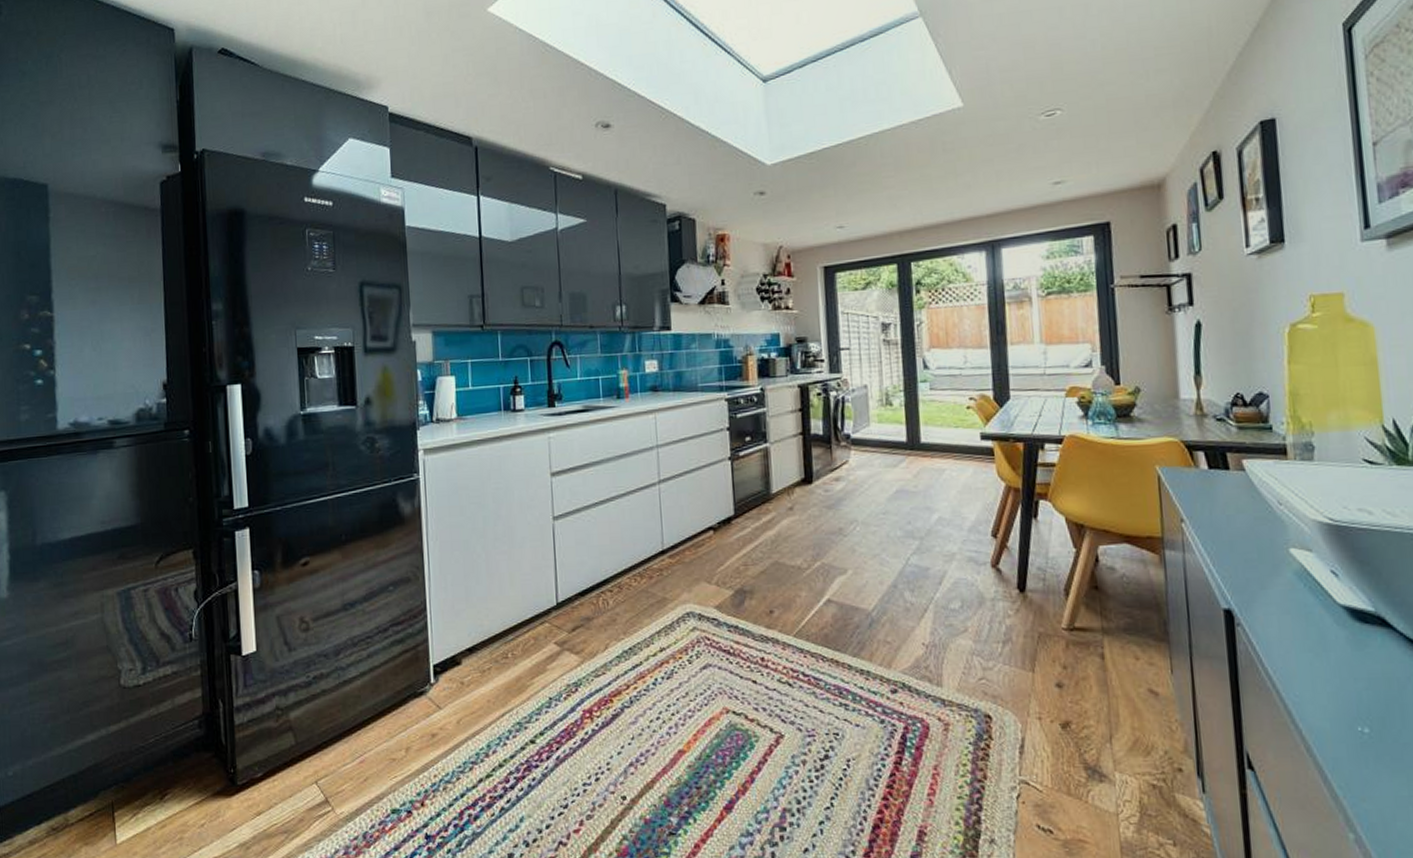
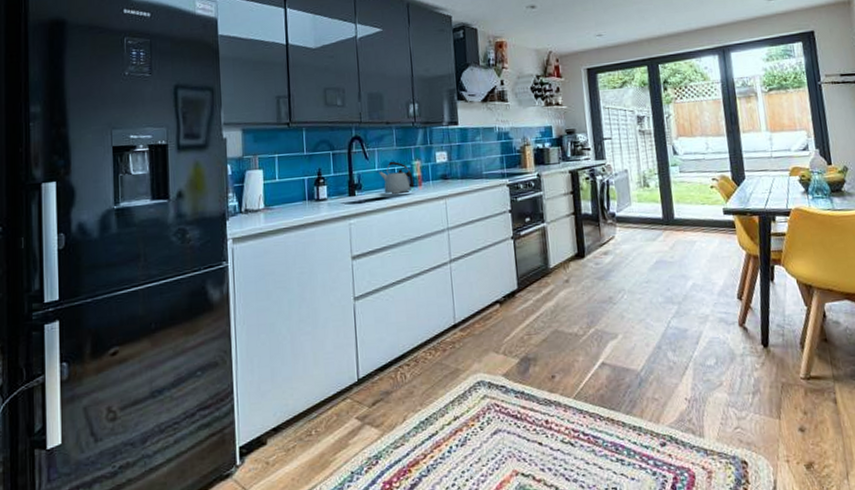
kettle: none [581,369,620,406] -> present [379,161,414,194]

